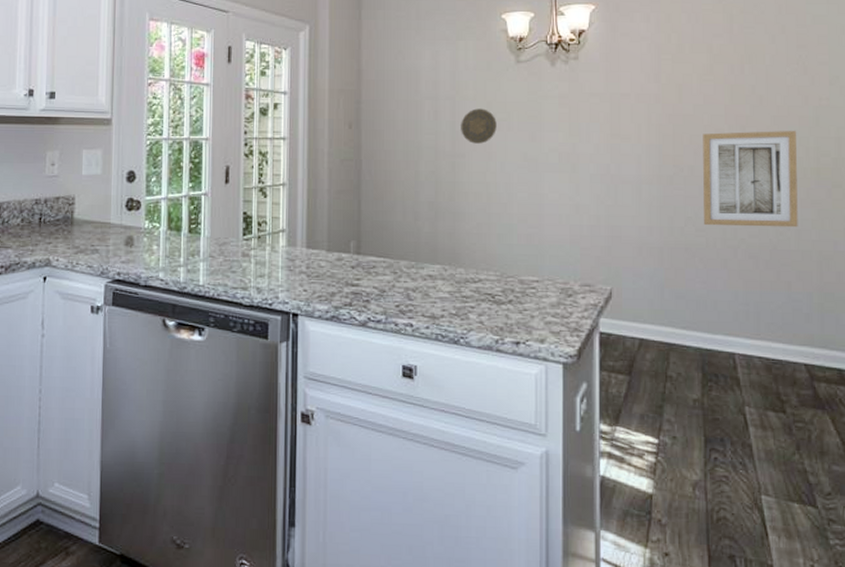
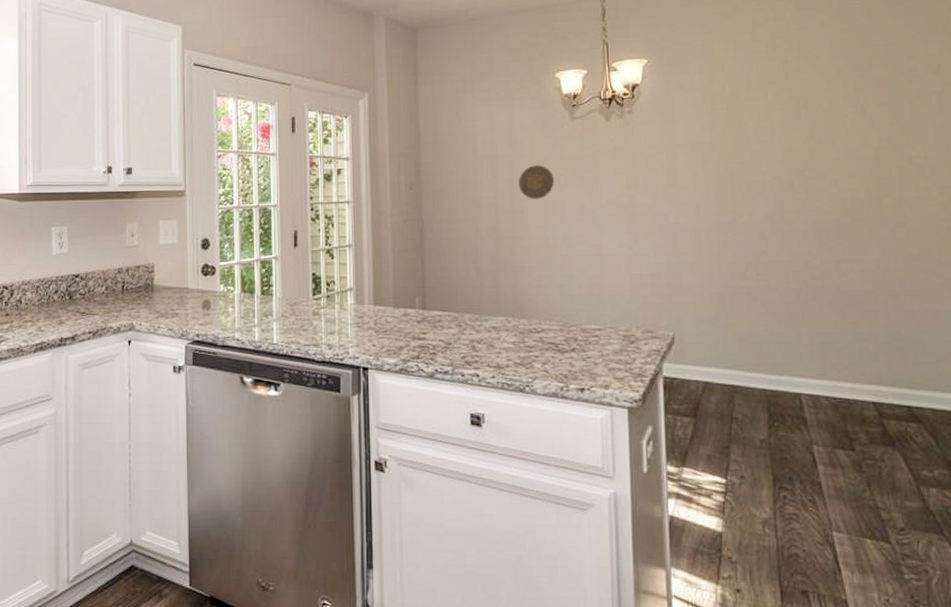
wall art: present [703,130,798,228] -> none [761,172,862,270]

